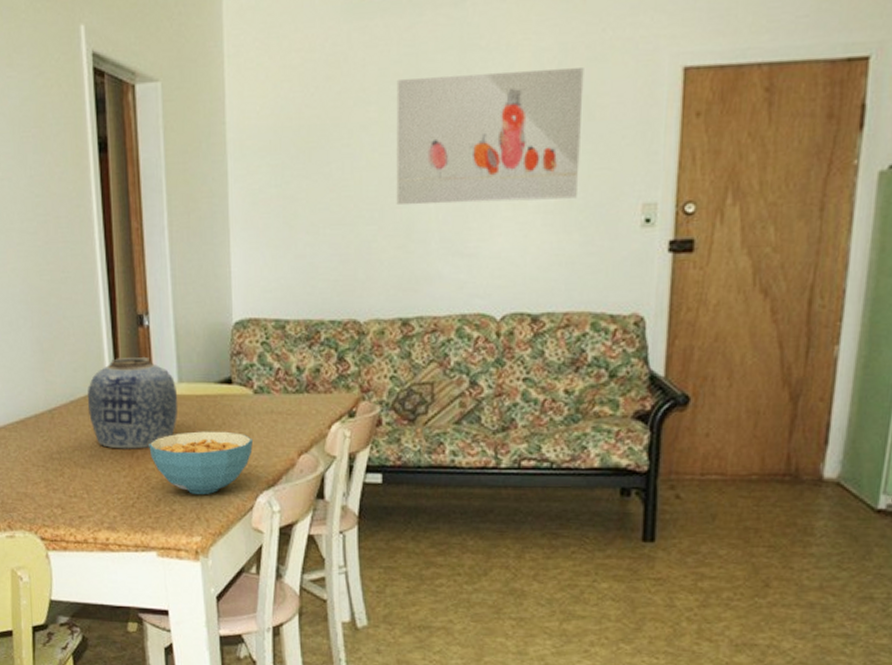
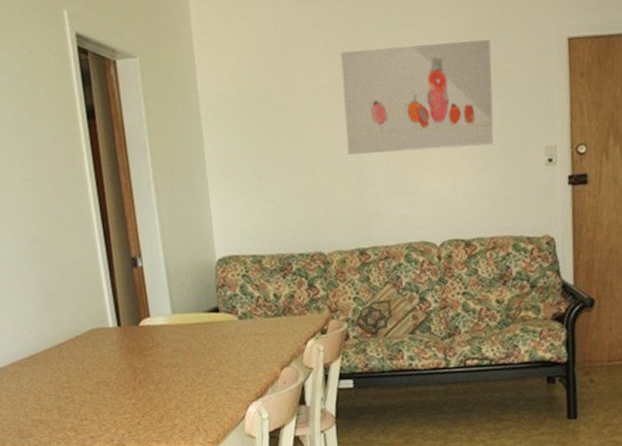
vase: present [87,356,178,449] -> none [91,293,174,375]
cereal bowl: present [149,431,253,494] -> none [149,353,241,409]

